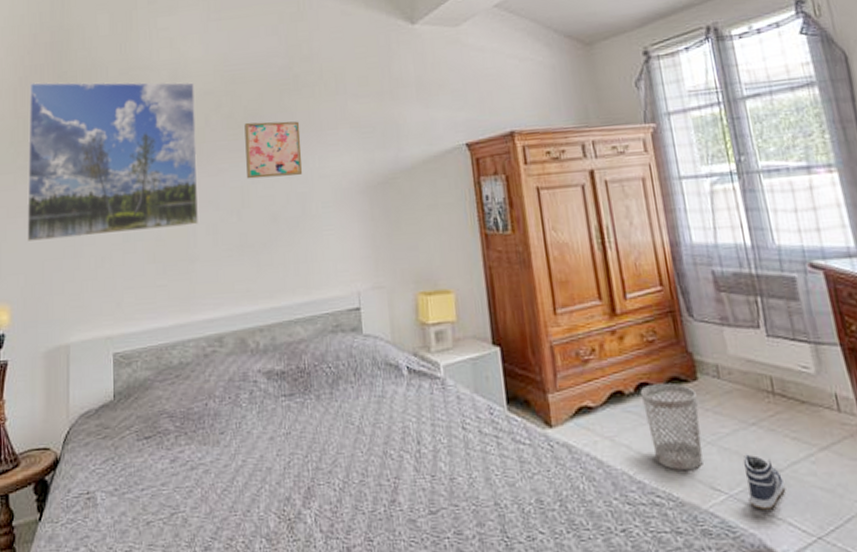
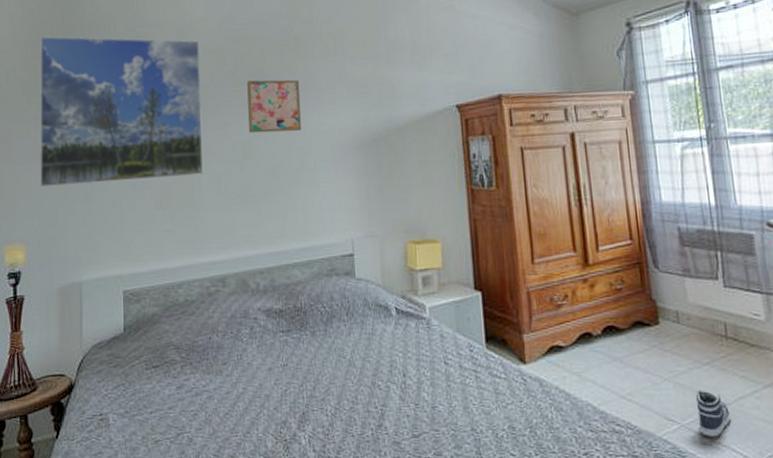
wastebasket: present [640,382,703,471] -> none [606,326,660,404]

